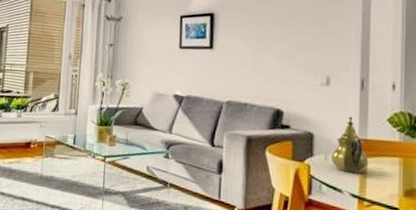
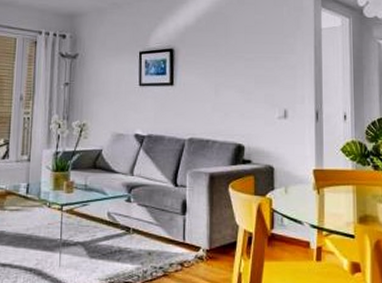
teapot: present [331,116,369,173] -> none [291,148,326,204]

